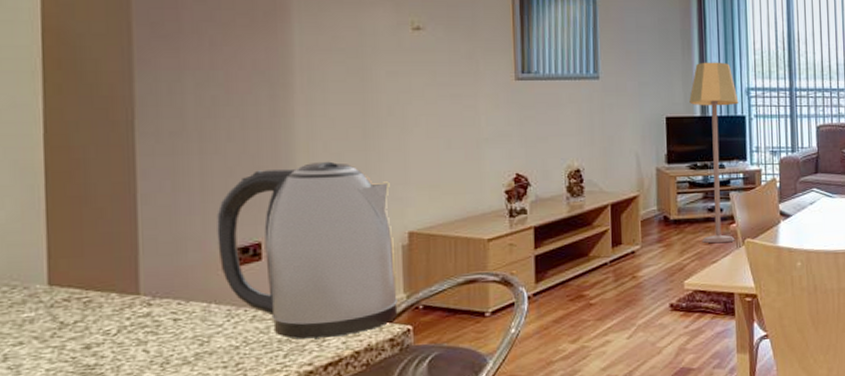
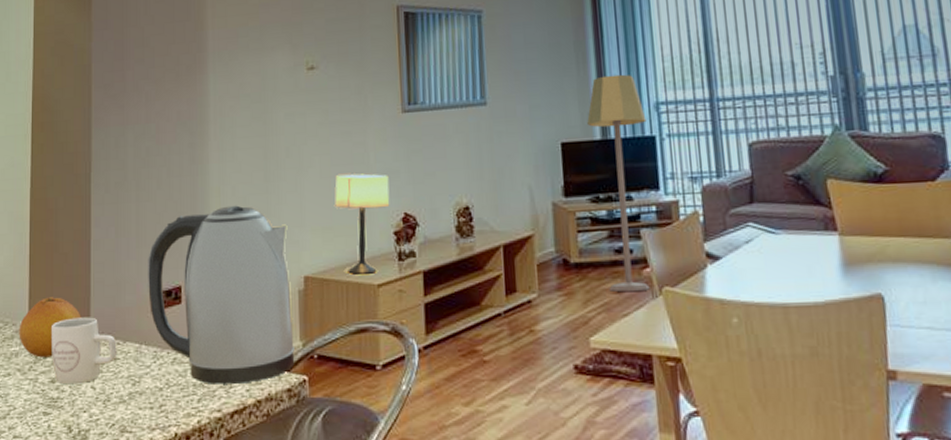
fruit: none [33,256,126,323] -> present [19,297,81,358]
mug: none [83,276,178,351] -> present [52,317,117,385]
table lamp: none [443,135,502,230] -> present [335,173,390,275]

